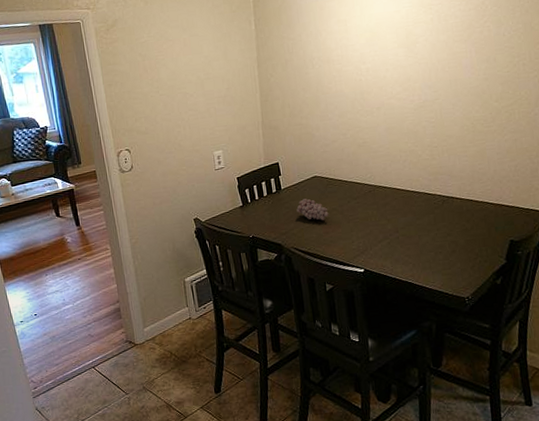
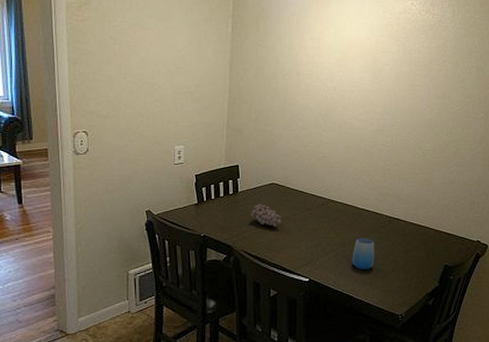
cup: none [407,220,432,254] -> present [352,238,375,269]

